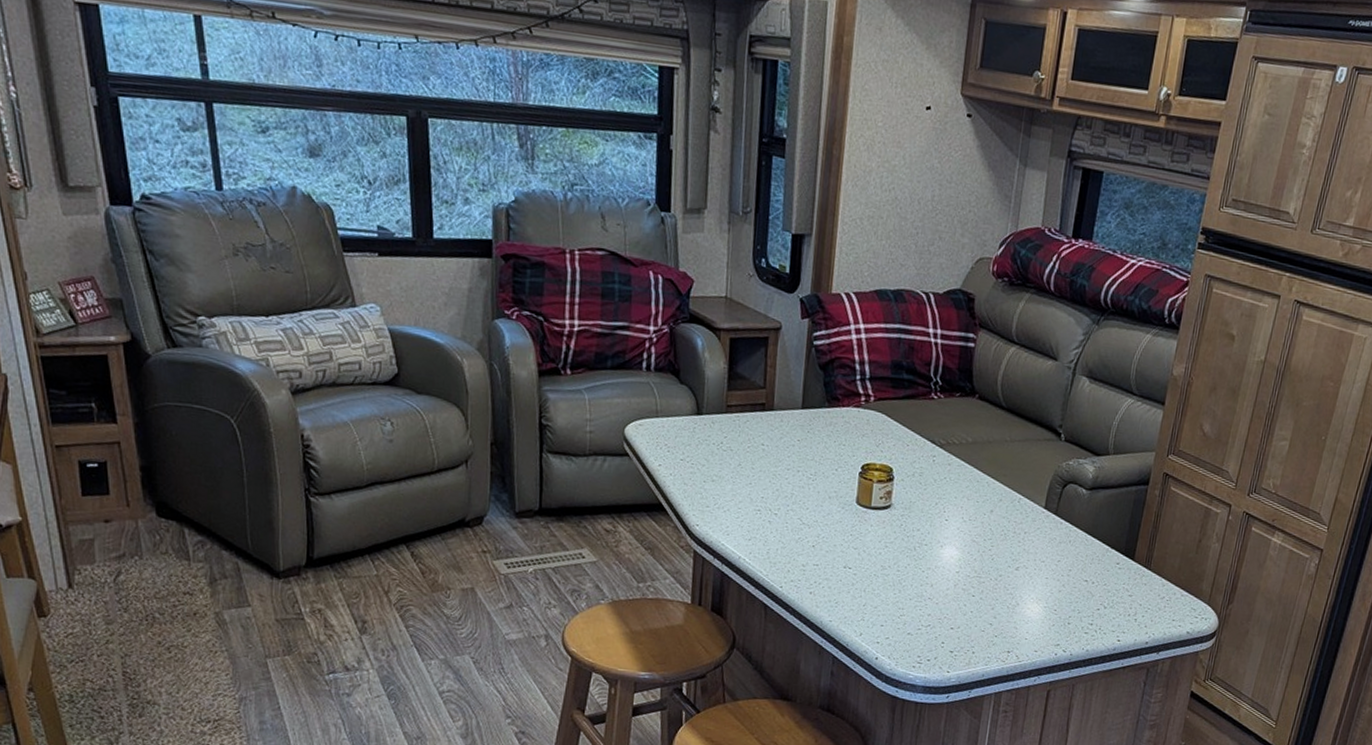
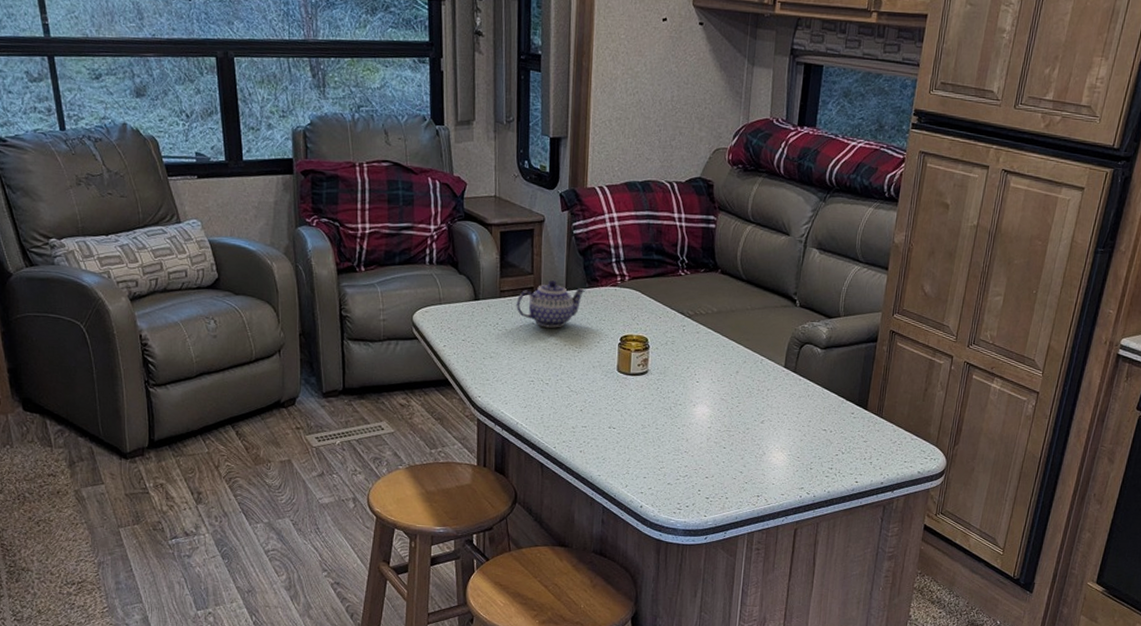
teapot: none [744,396,825,451] -> present [516,280,586,328]

